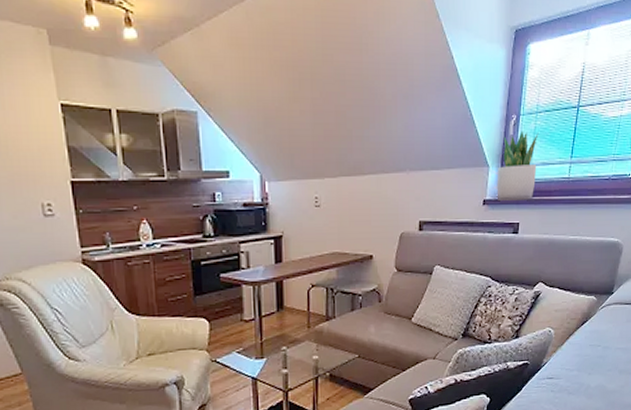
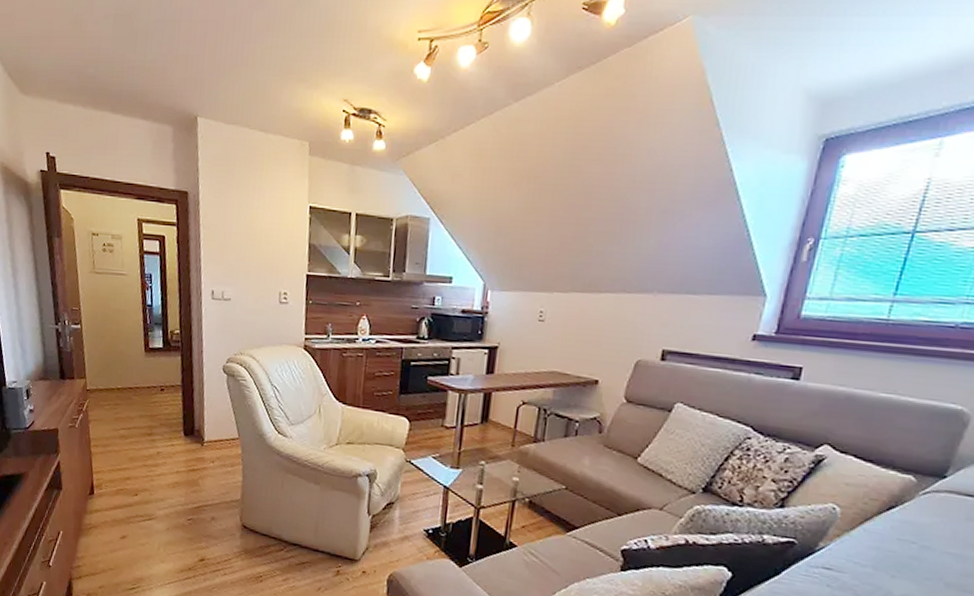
planter: present [496,130,539,202] -> none [773,257,846,342]

